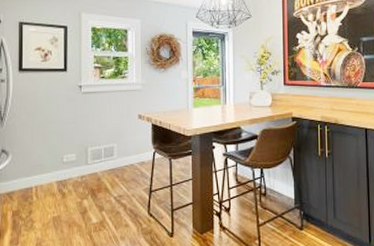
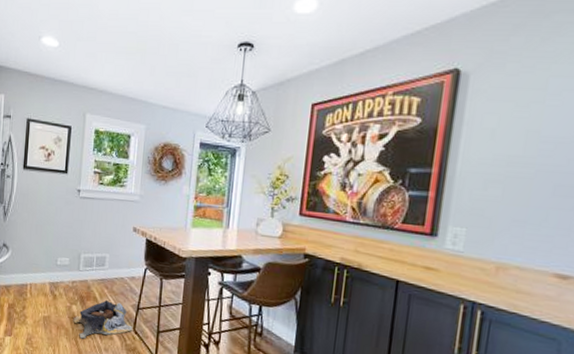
bag: none [84,189,148,232] -> present [72,300,133,339]

